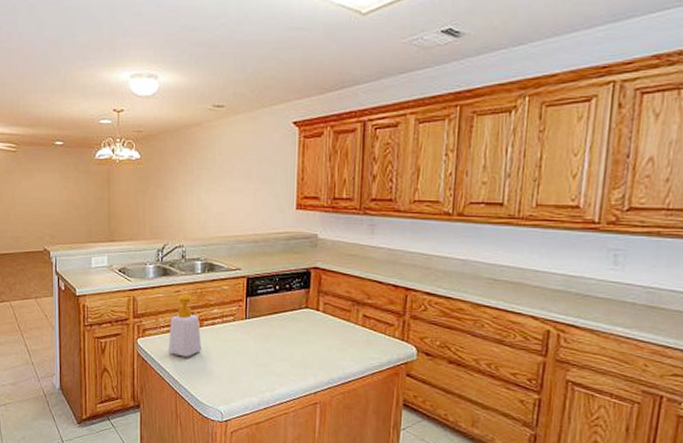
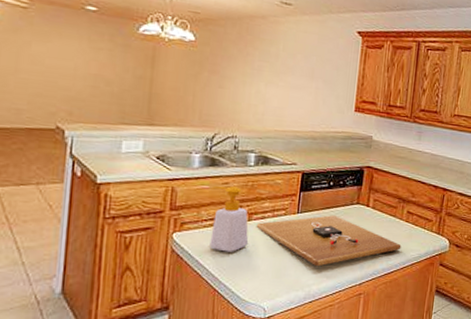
cutting board: none [208,320,359,373] -> present [256,215,401,267]

